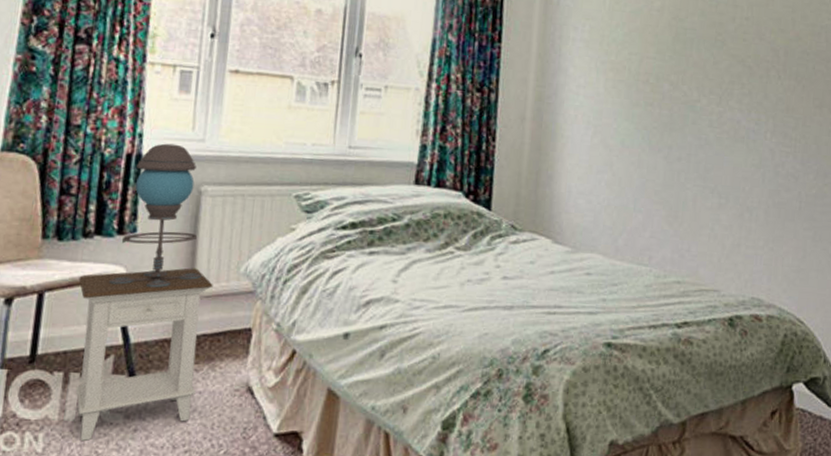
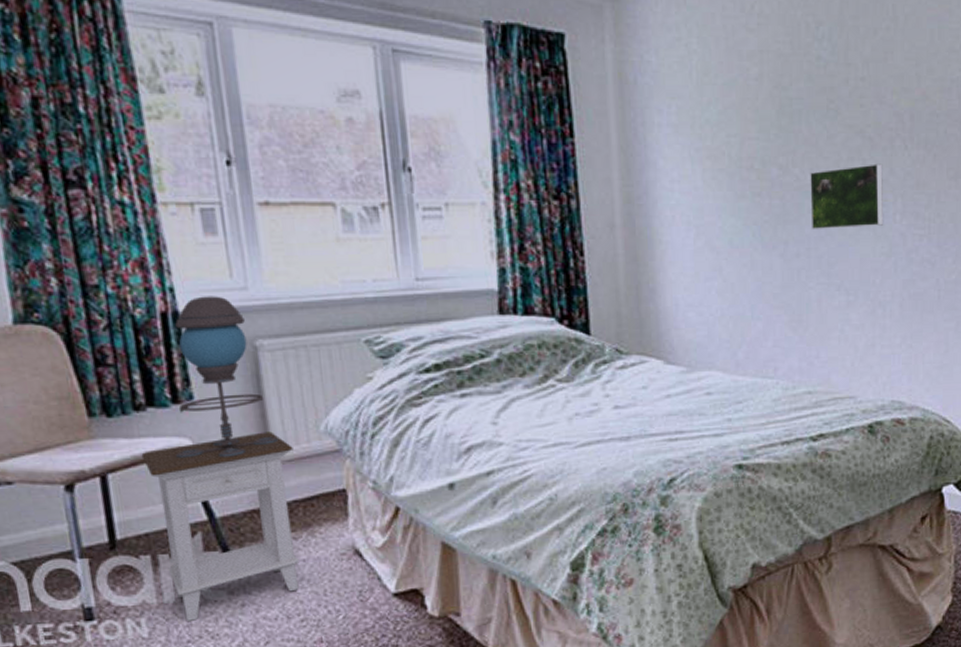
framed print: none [693,88,759,141] -> present [810,164,884,229]

